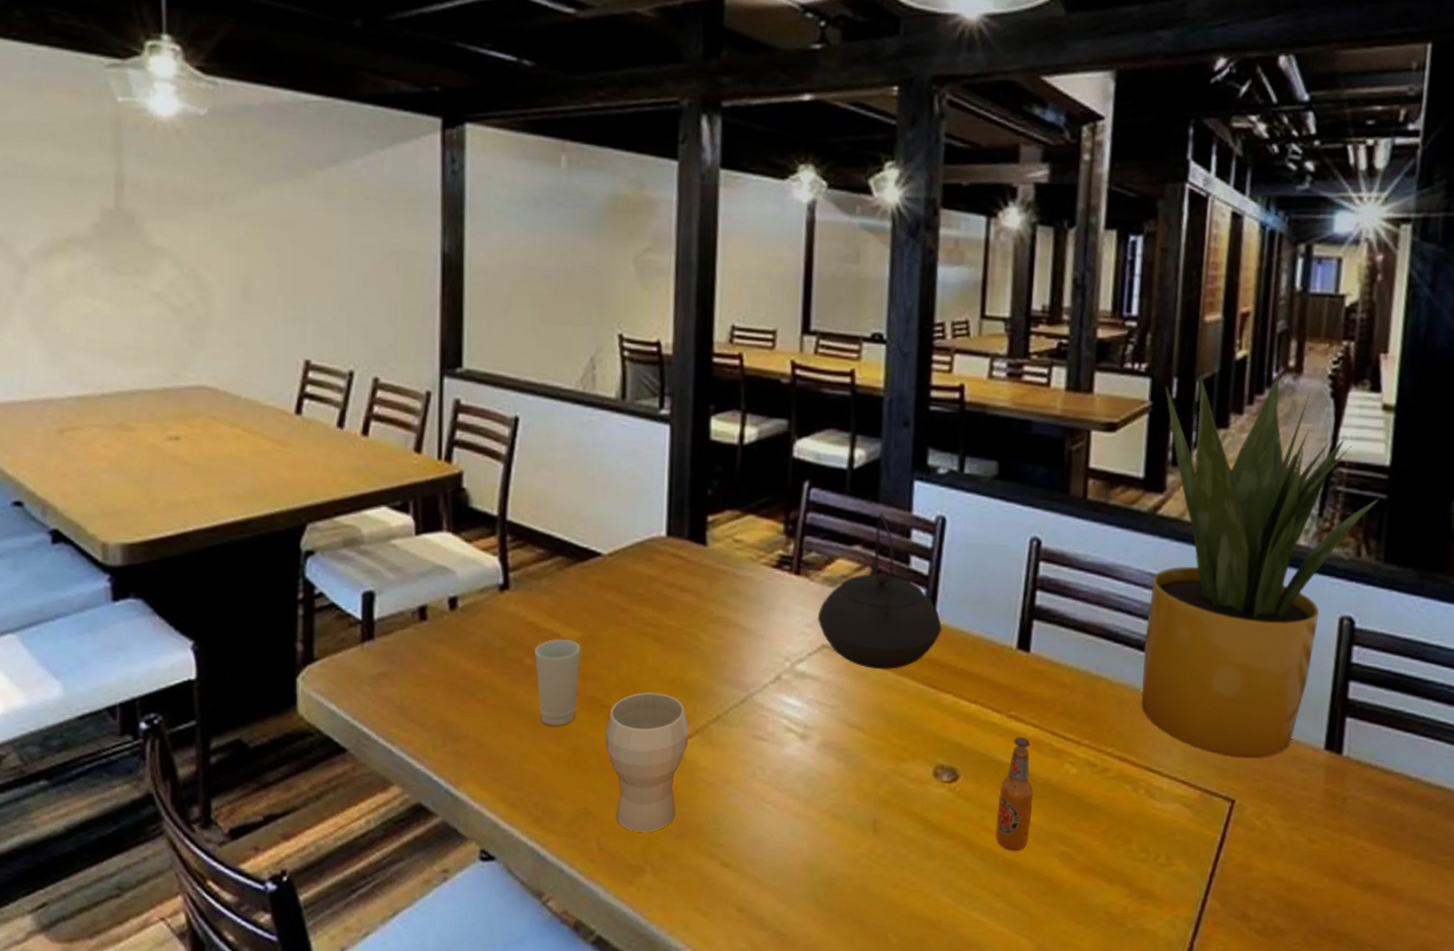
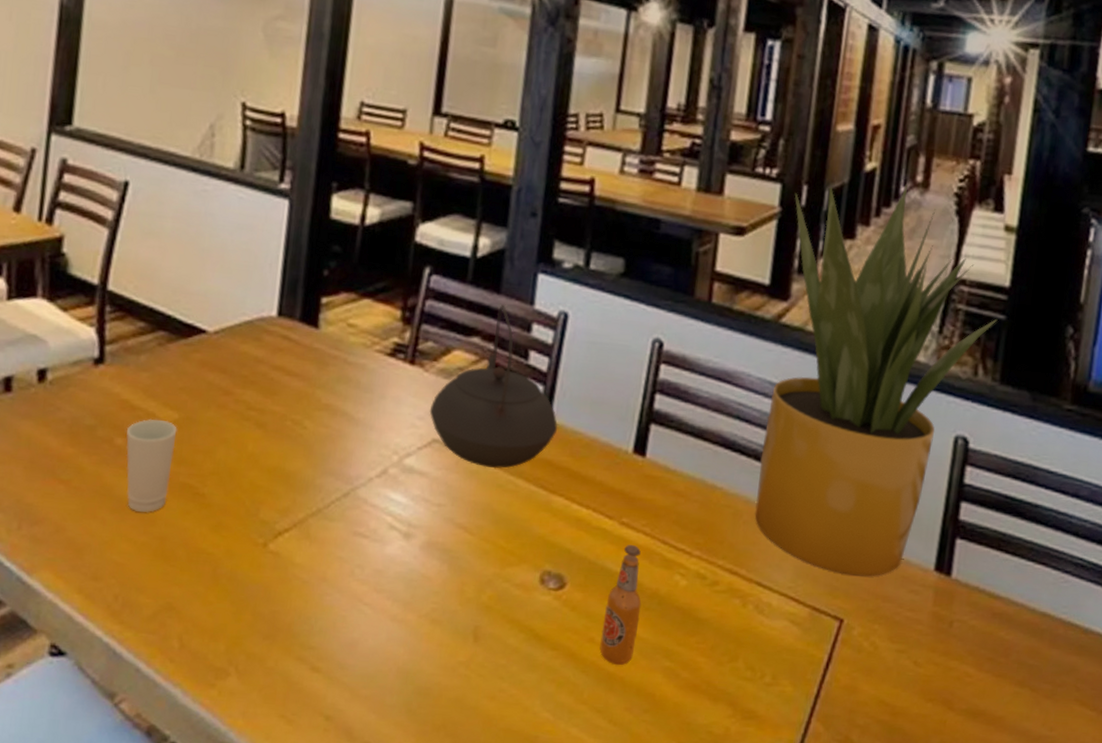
cup: present [605,692,688,833] -> none [195,480,286,632]

